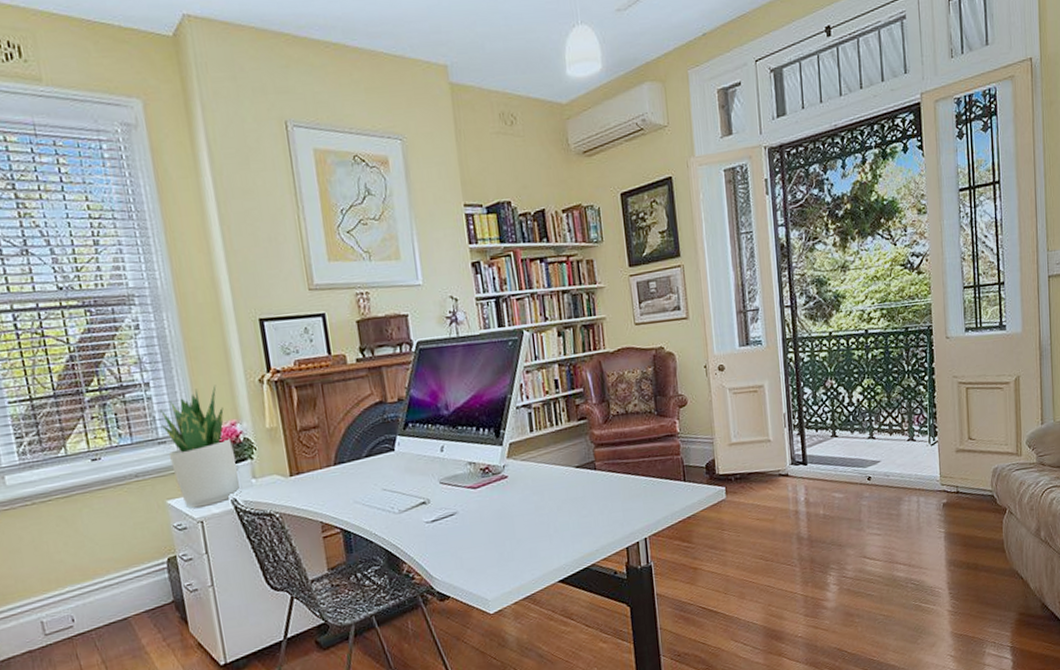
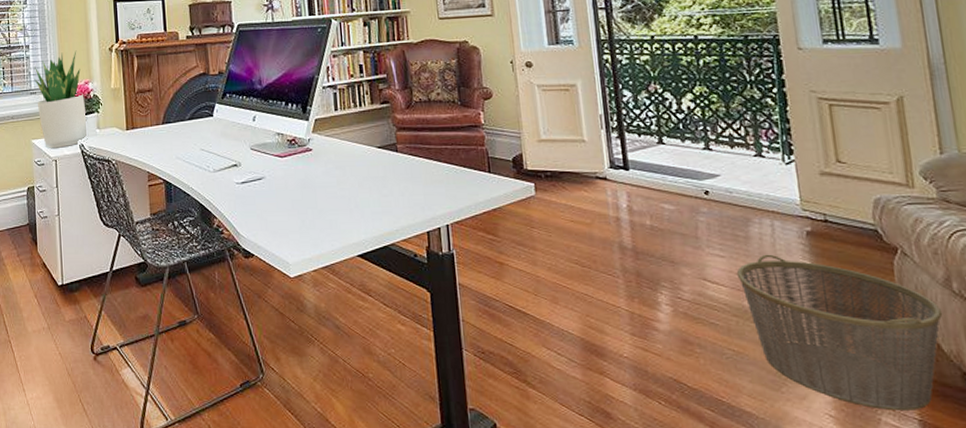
basket: none [889,527,1033,644] -> present [736,254,943,410]

